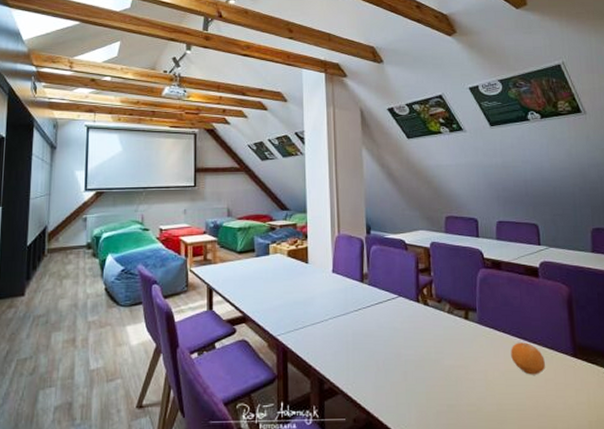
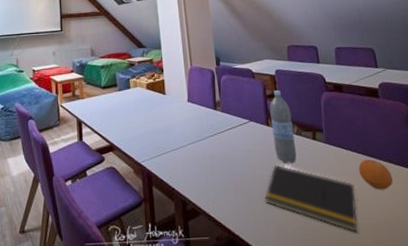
notepad: none [409,344,506,418] -> present [265,164,358,232]
water bottle: none [420,264,446,344] -> present [269,90,297,164]

